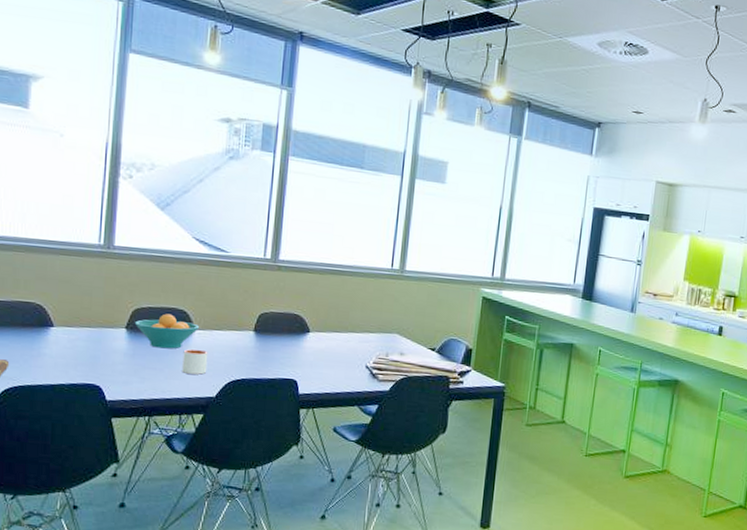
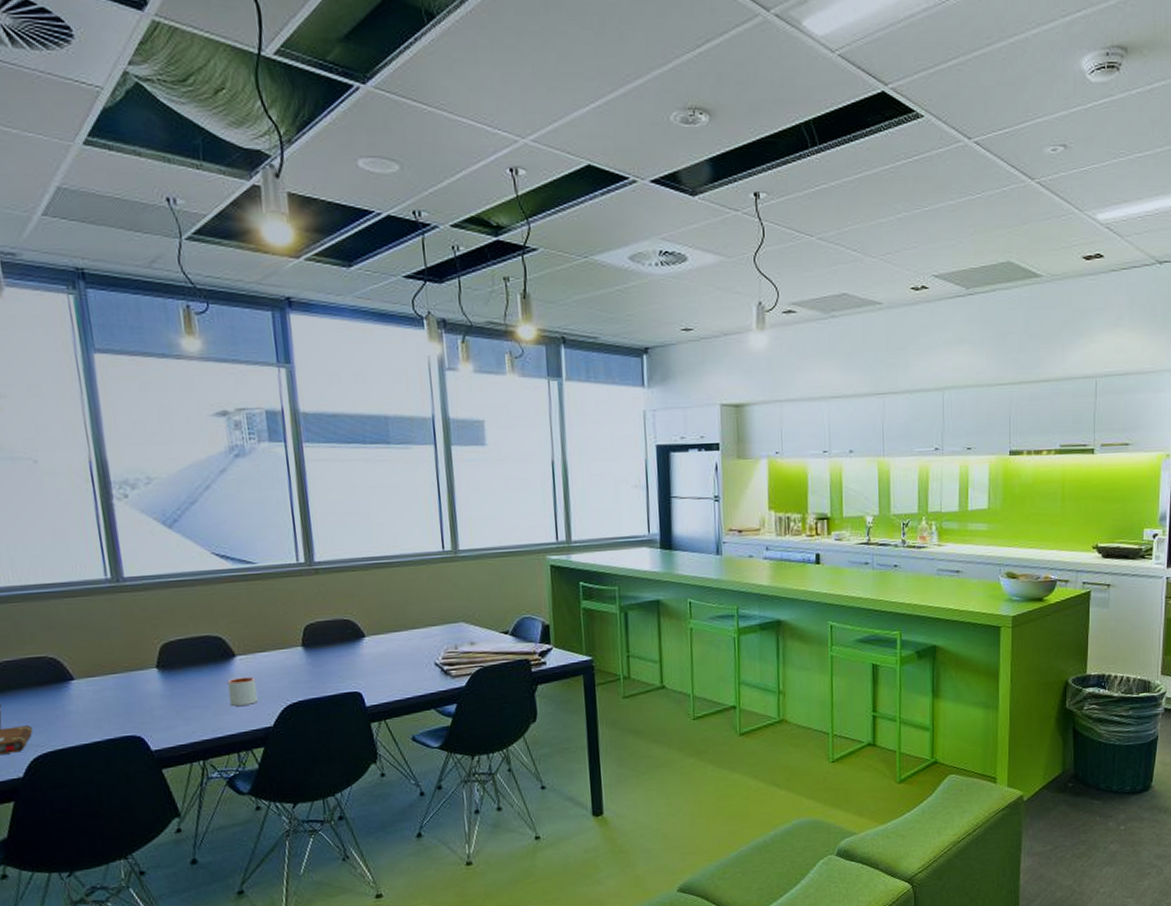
fruit bowl: present [135,313,199,349] -> none [166,643,239,684]

